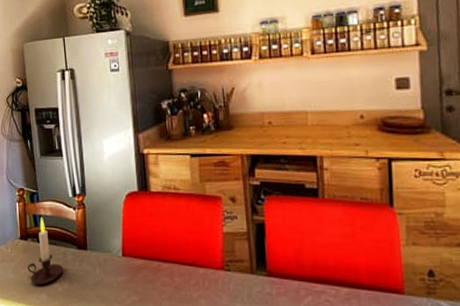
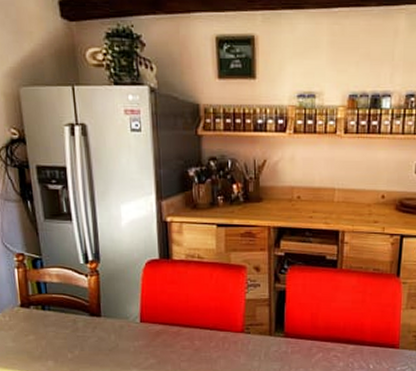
candle: present [27,217,63,285] -> none [30,283,73,353]

